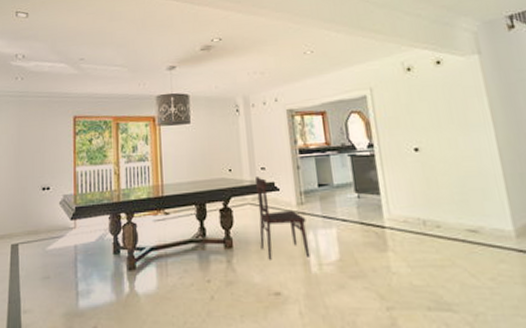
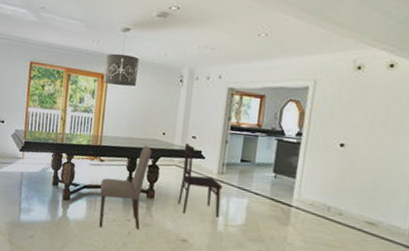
dining chair: none [169,187,223,297] -> present [99,145,153,229]

